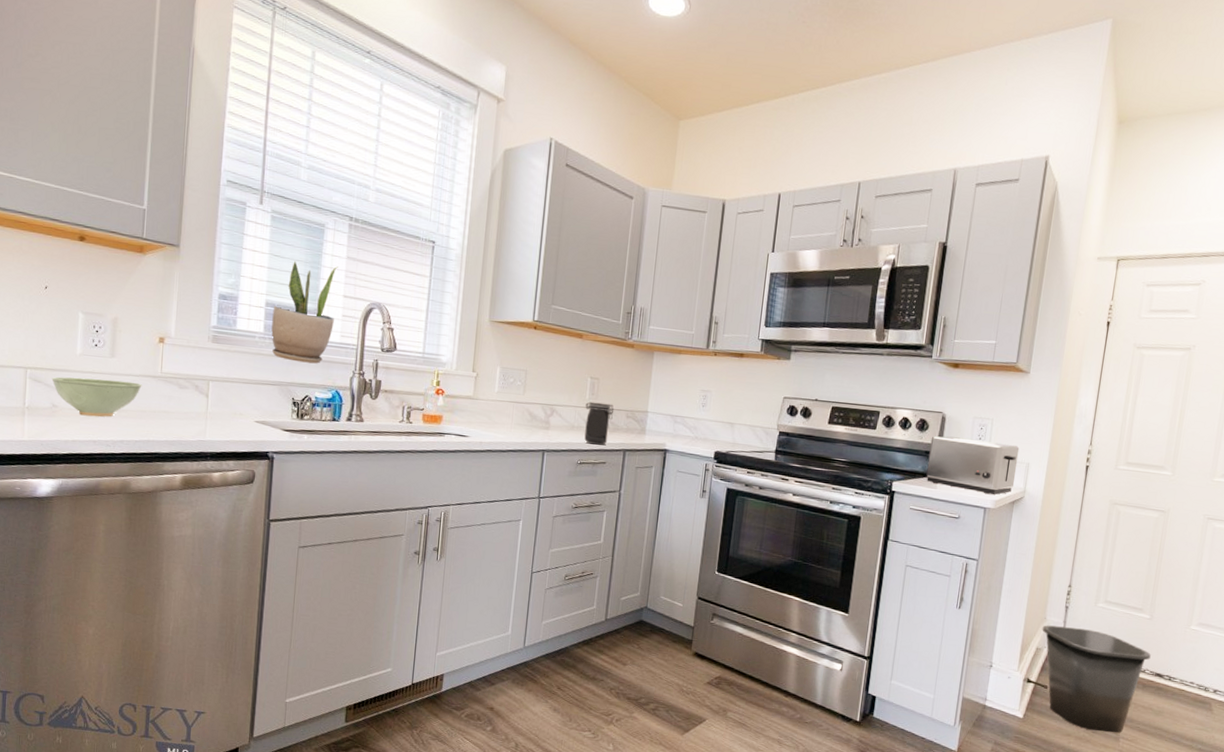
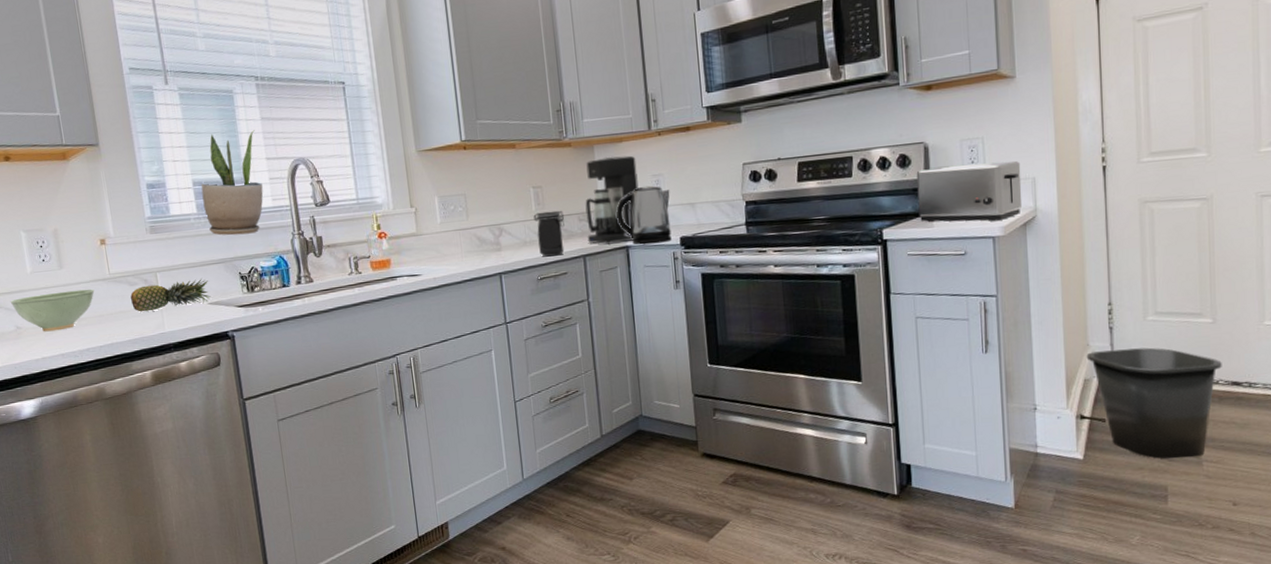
fruit: none [177,391,261,421] -> present [130,279,211,312]
coffee maker: none [630,364,690,445] -> present [585,155,639,244]
kettle: none [661,398,714,454] -> present [616,185,672,245]

